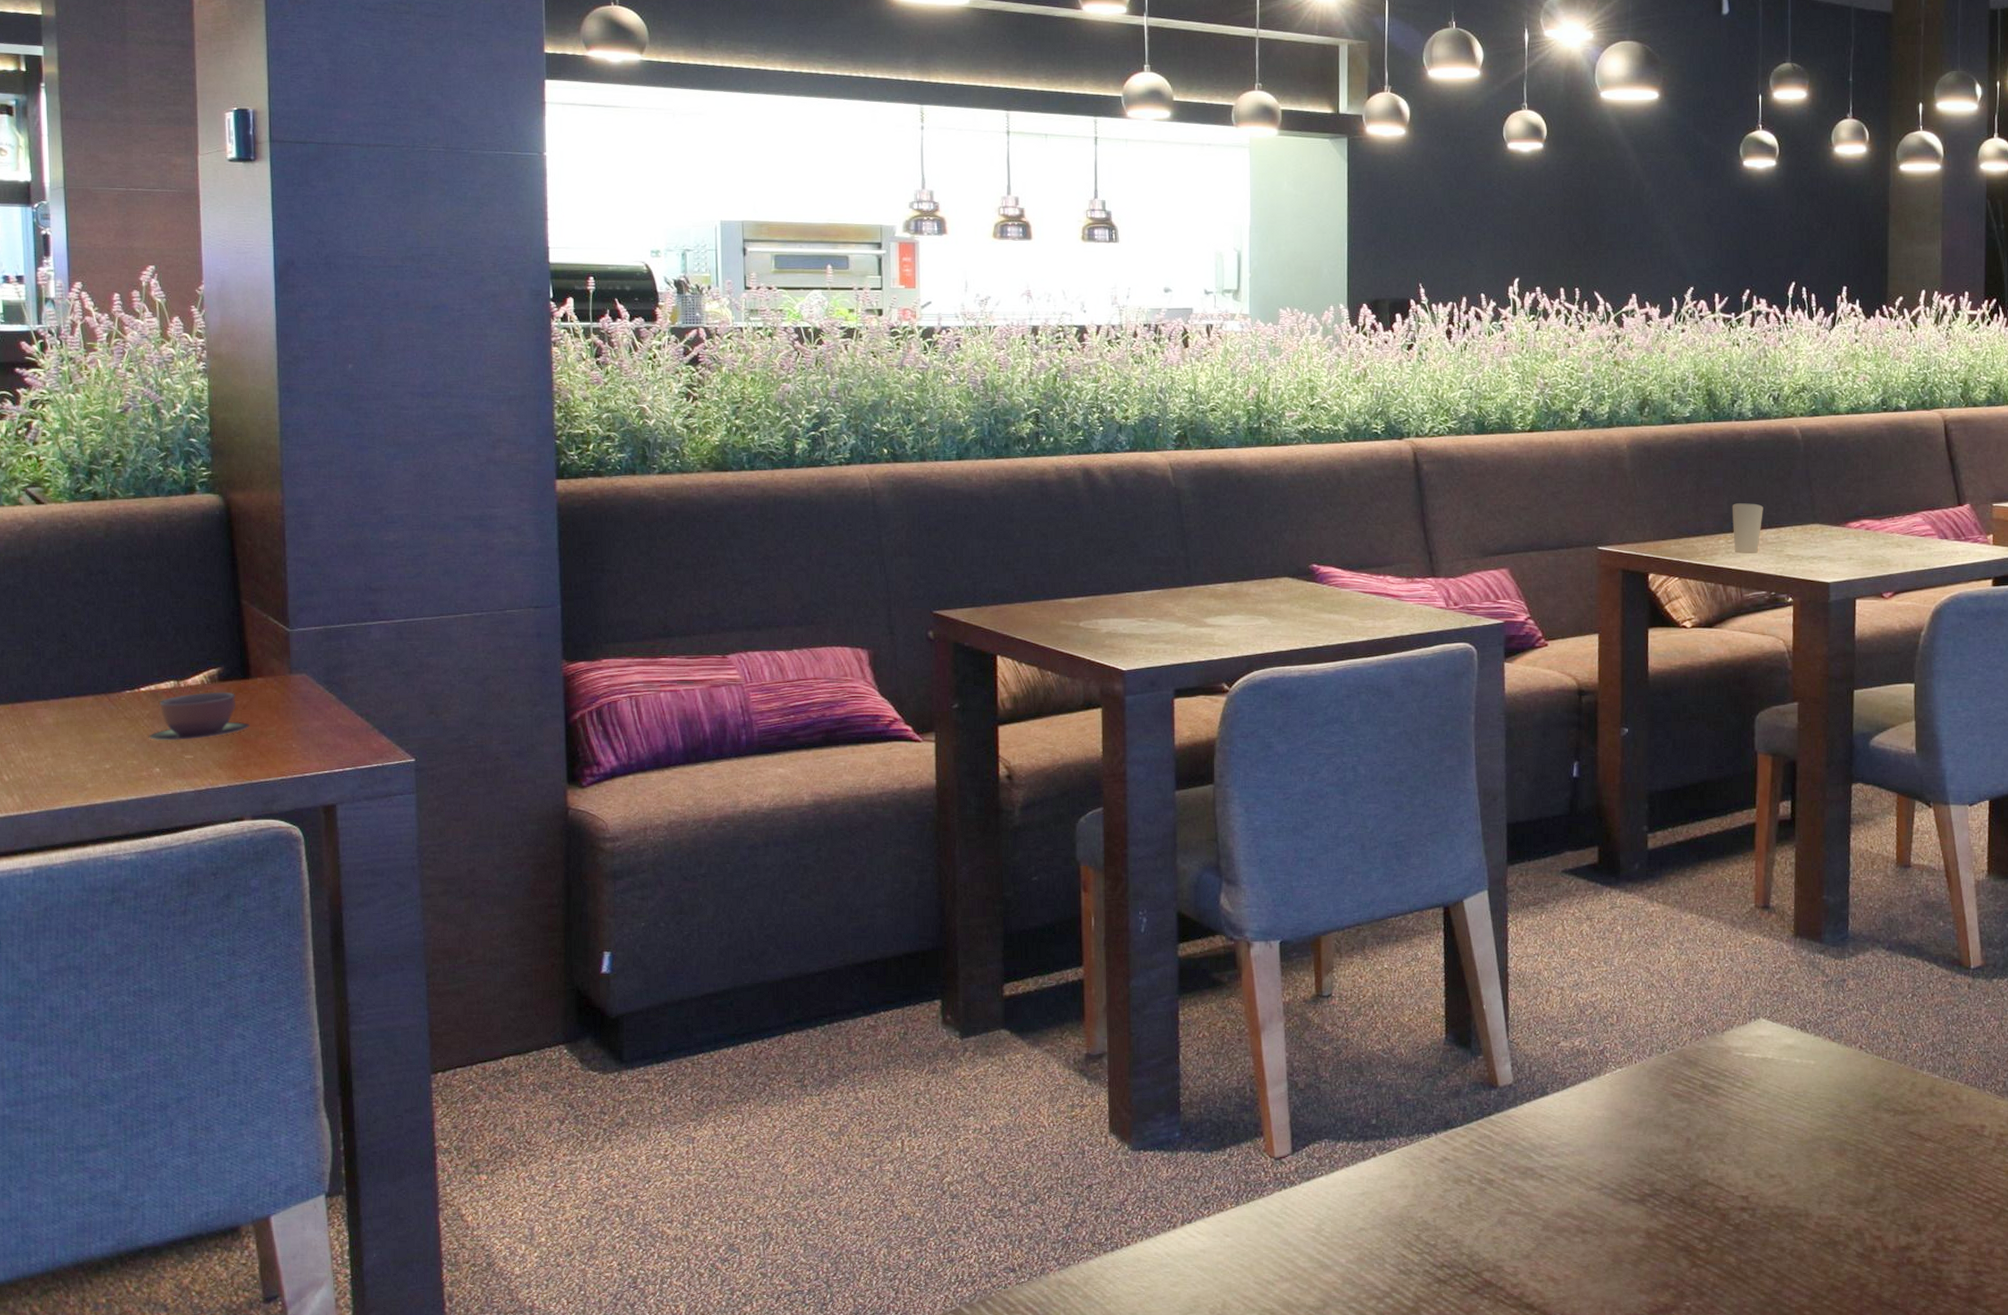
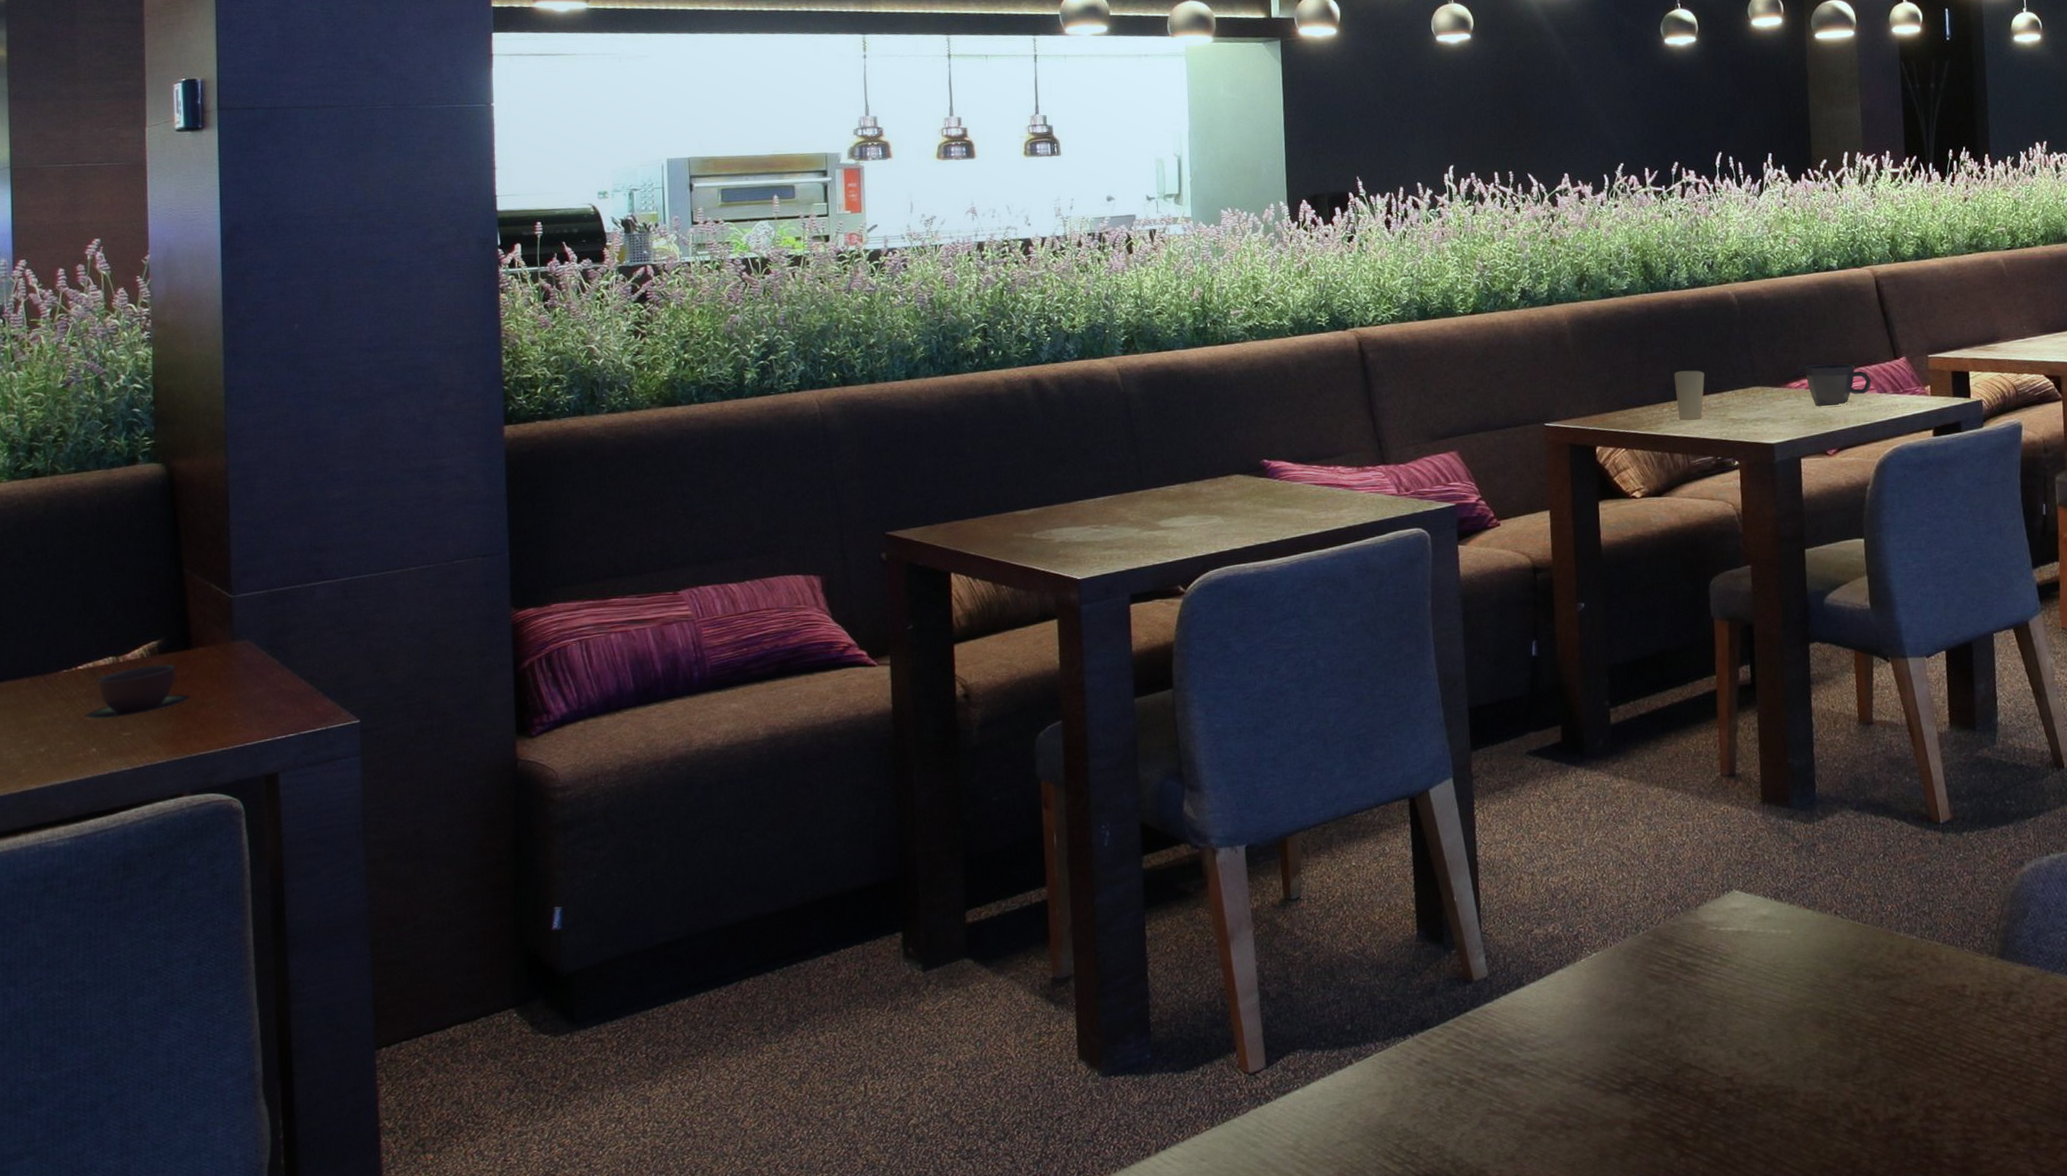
cup: none [1866,506,1933,550] -> present [1805,364,1872,408]

